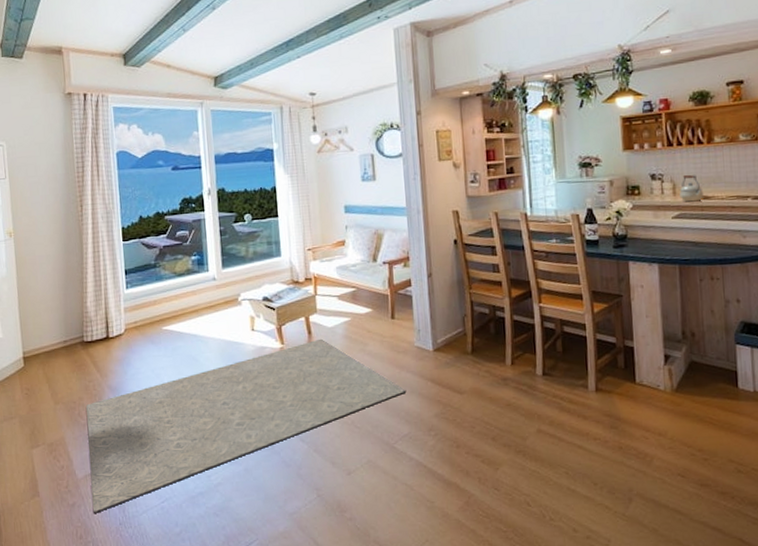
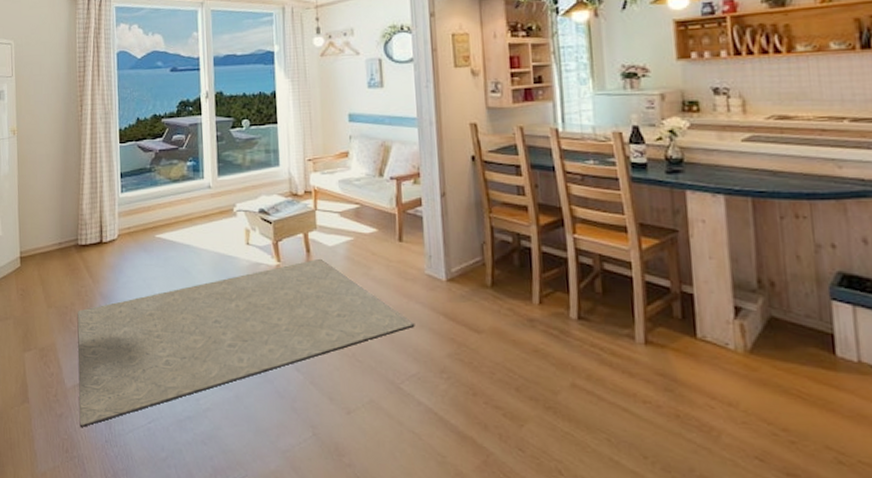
kettle: present [679,174,704,202] -> none [751,89,784,122]

